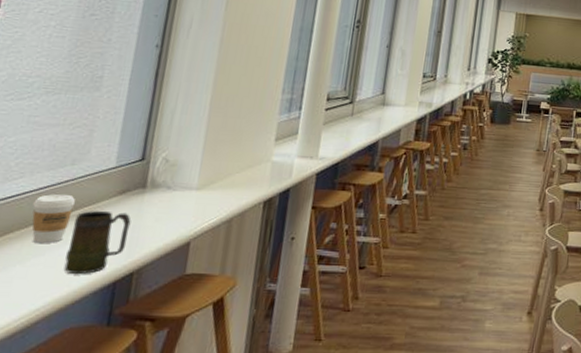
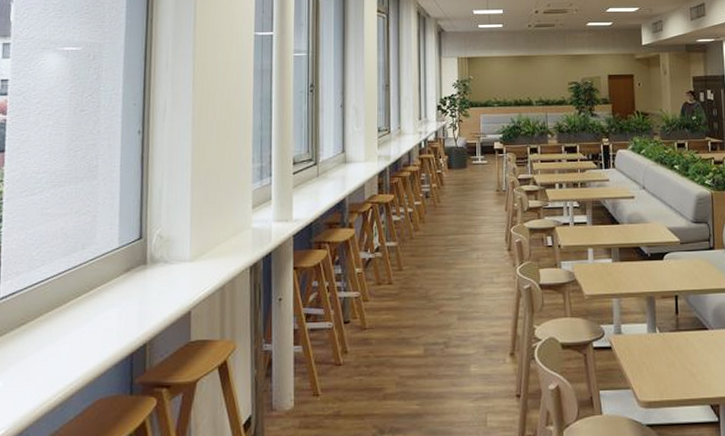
coffee cup: present [32,193,76,243] -> none [55,276,90,323]
mug: present [63,210,131,274] -> none [88,288,138,349]

